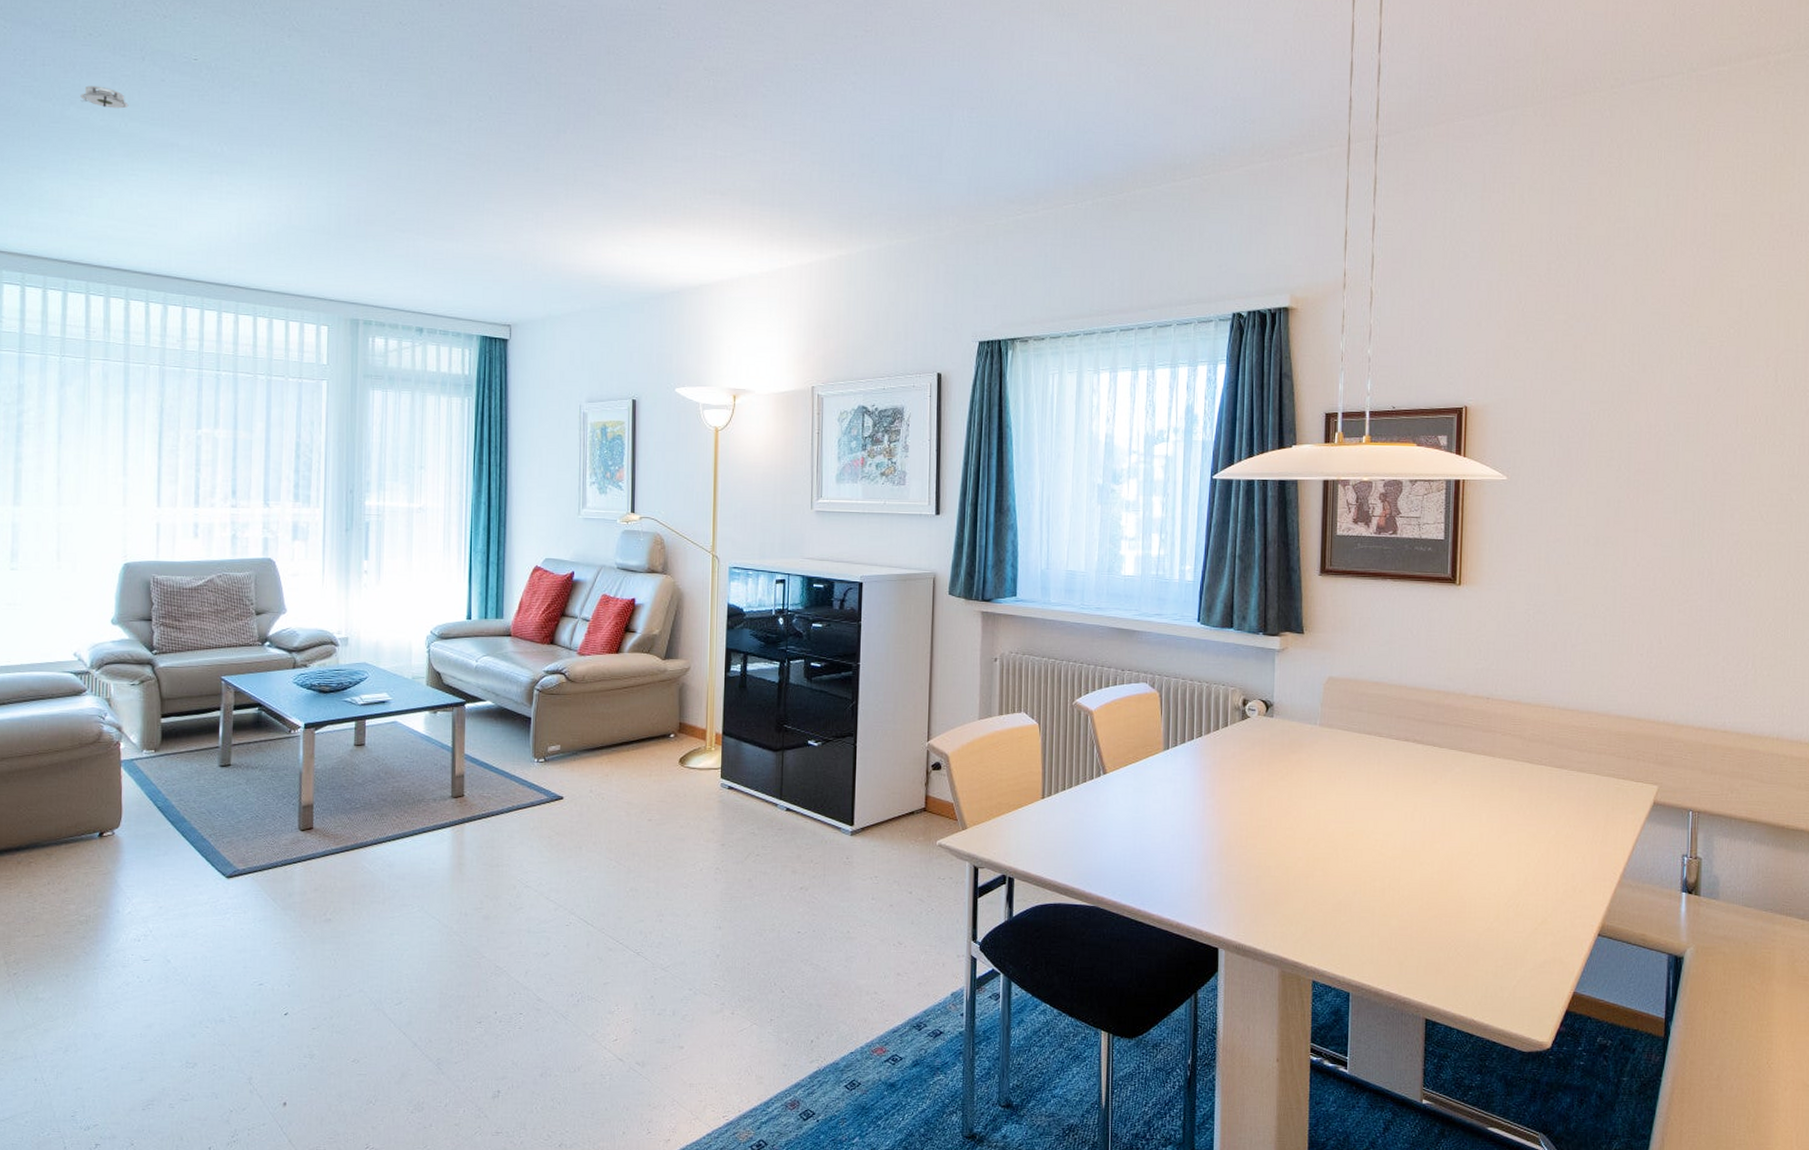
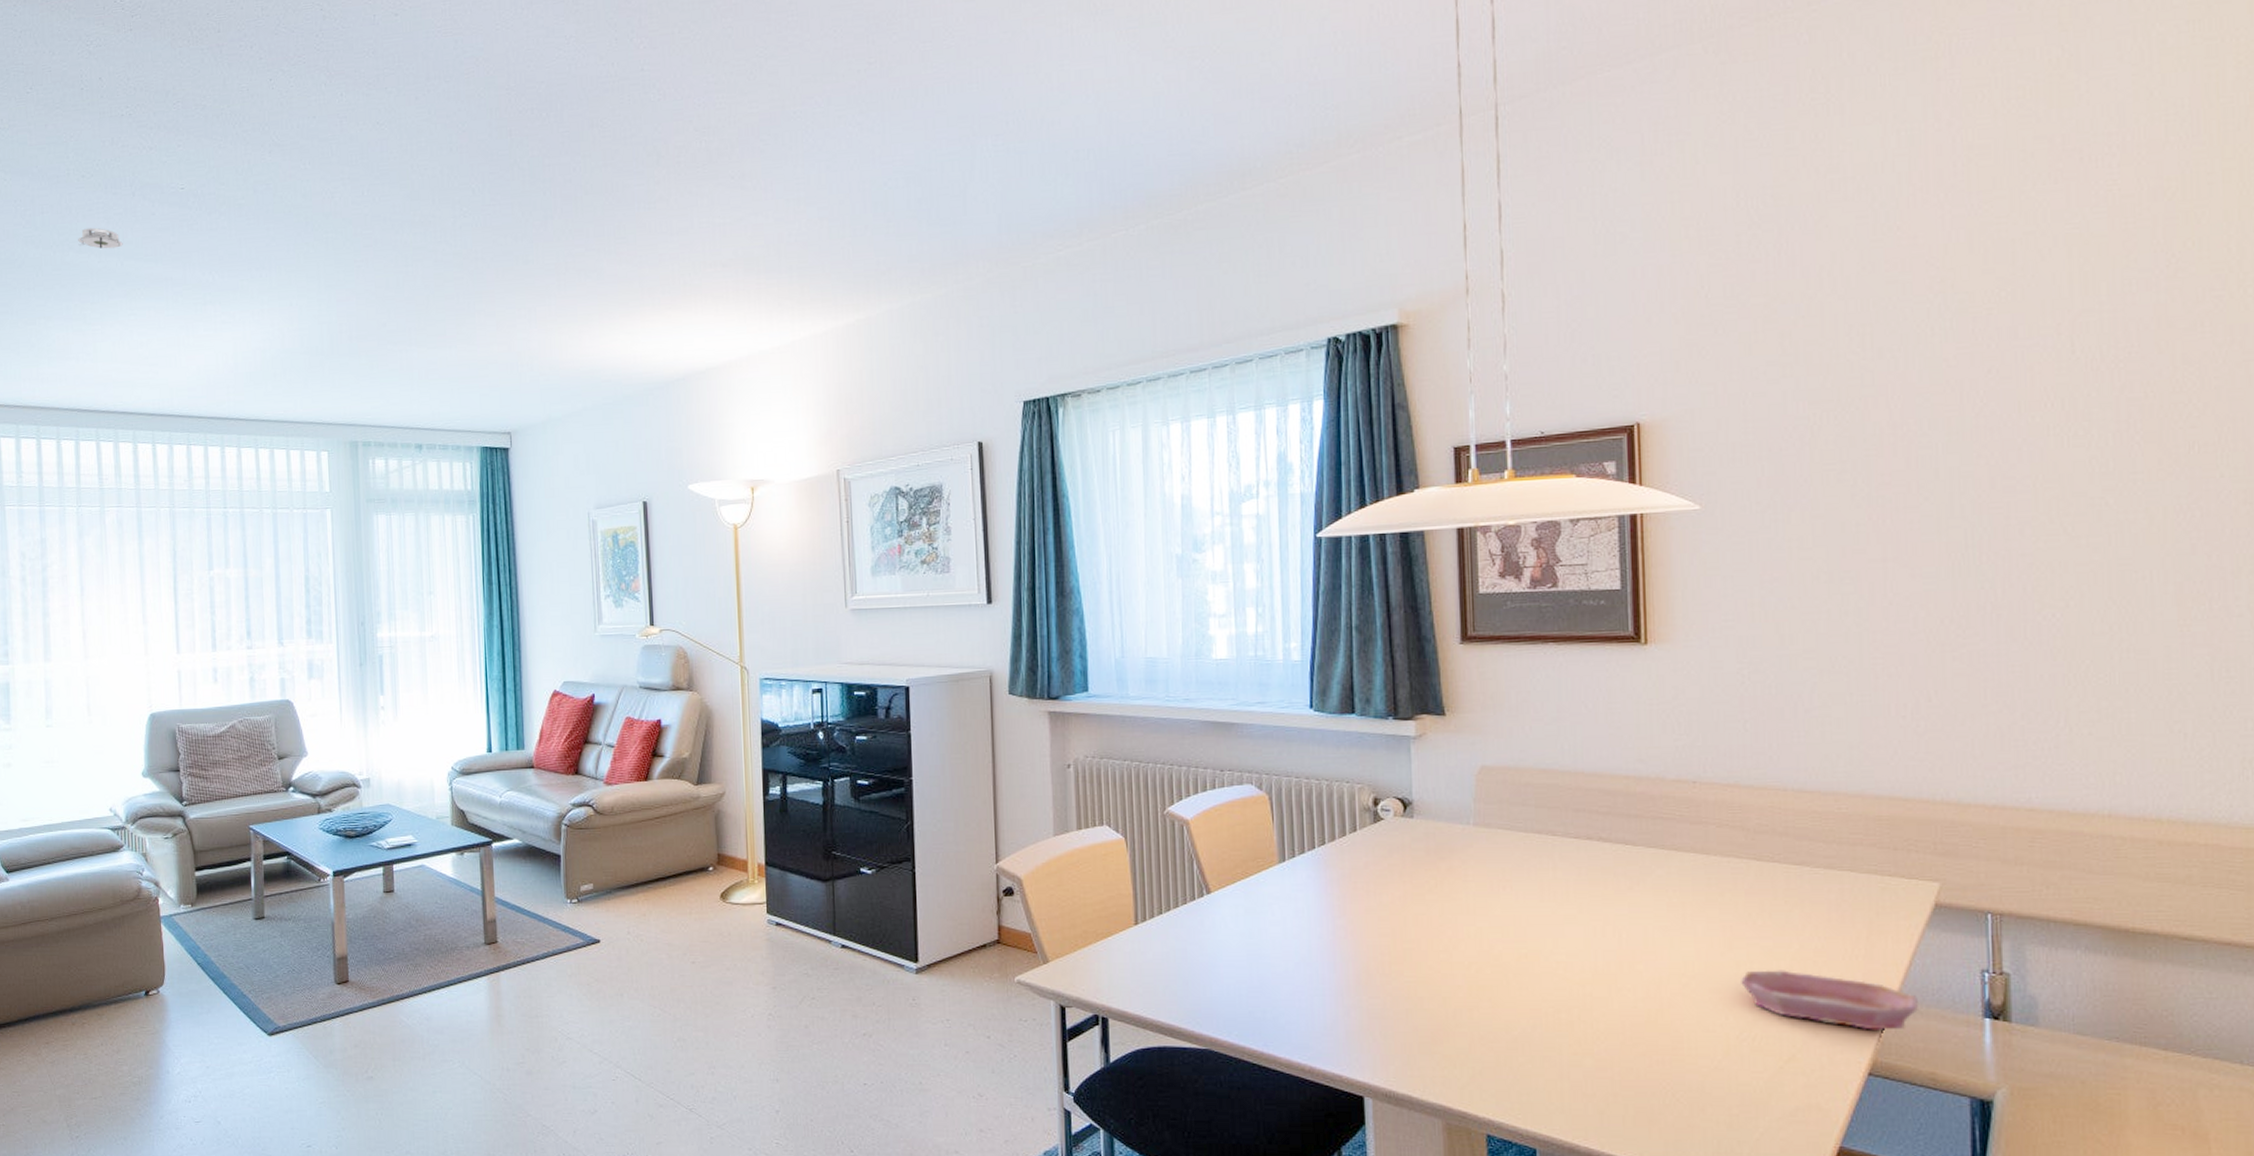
bowl: none [1510,851,1637,901] -> present [1739,970,1918,1030]

